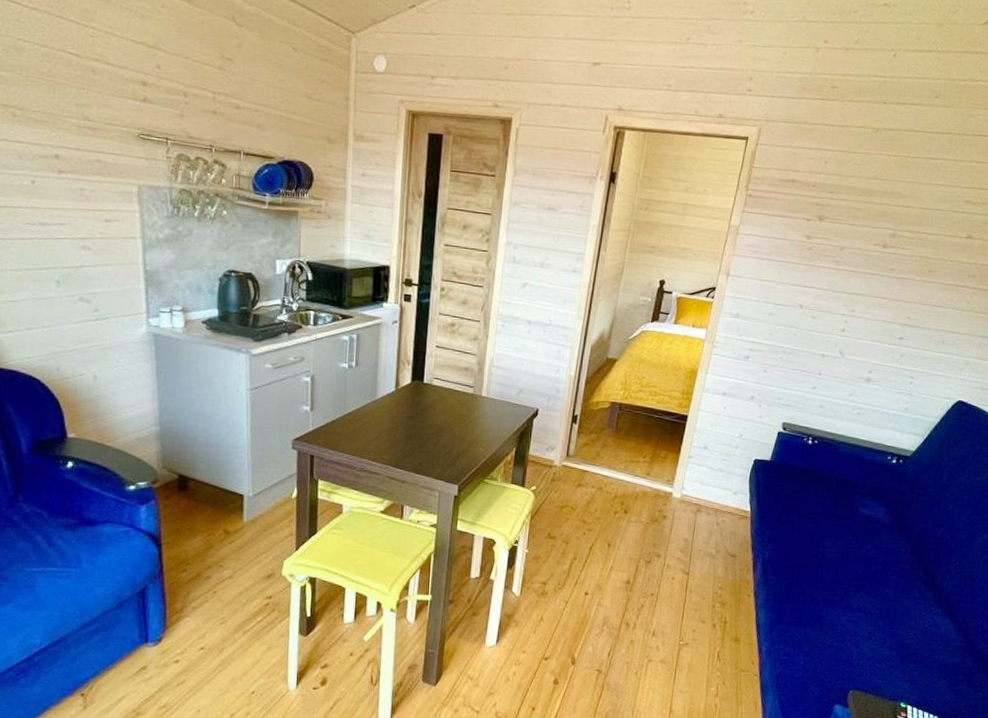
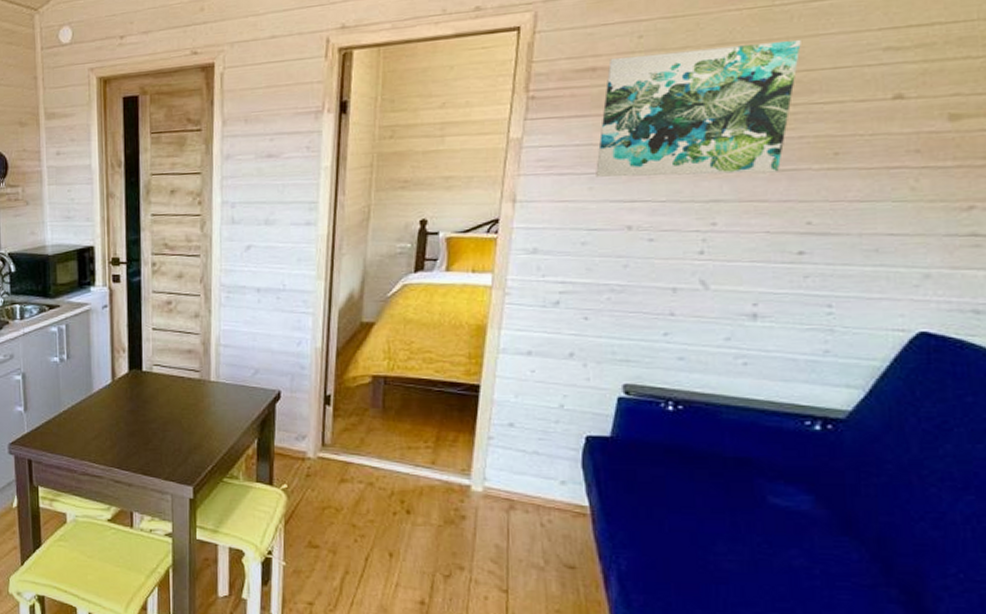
wall art: none [785,175,921,279] -> present [596,40,801,178]

